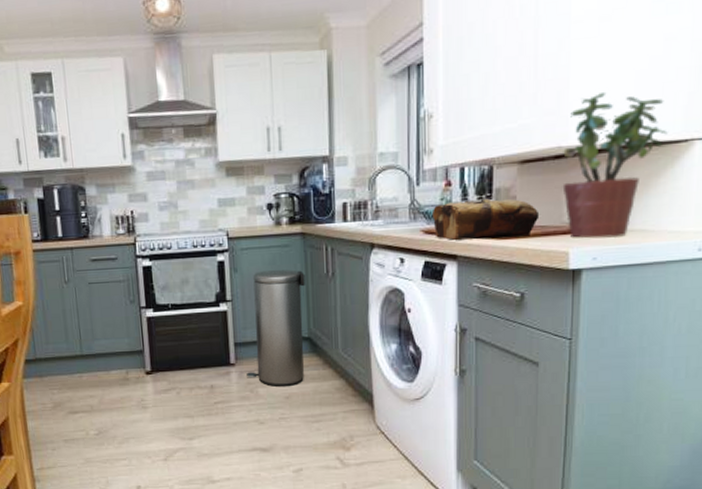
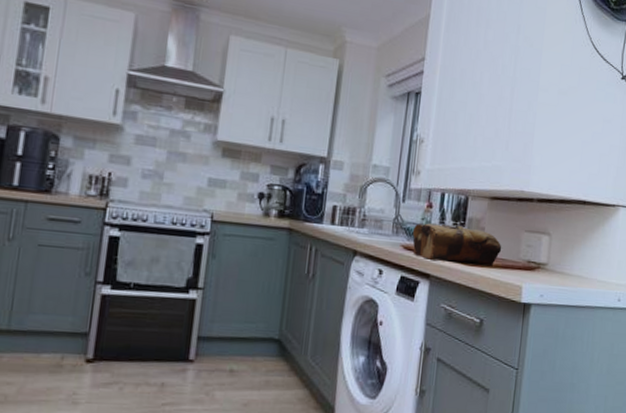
pedal bin: present [247,269,305,387] -> none [205,261,285,392]
potted plant: present [562,91,668,239] -> none [521,151,601,280]

